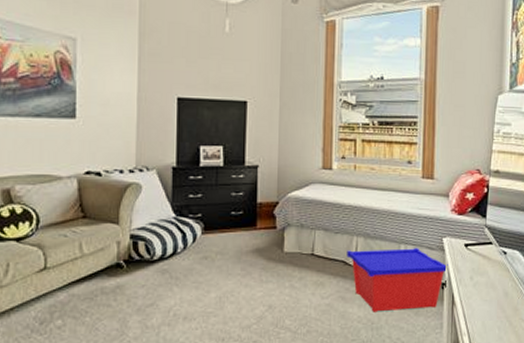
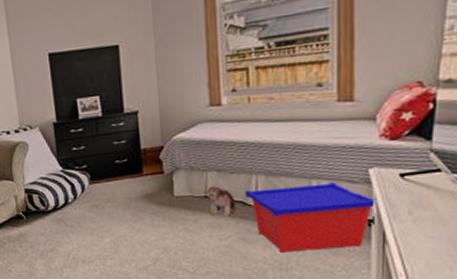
plush toy: none [312,243,338,274] -> present [205,185,236,216]

